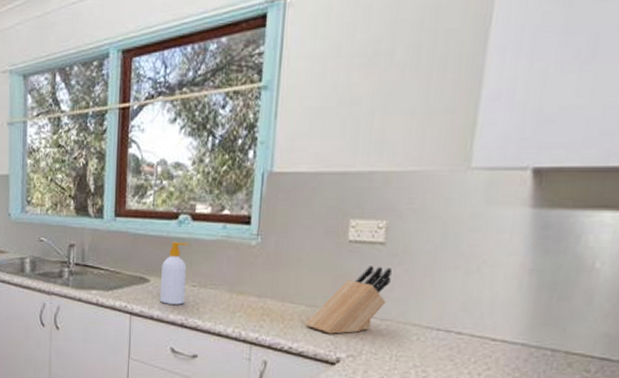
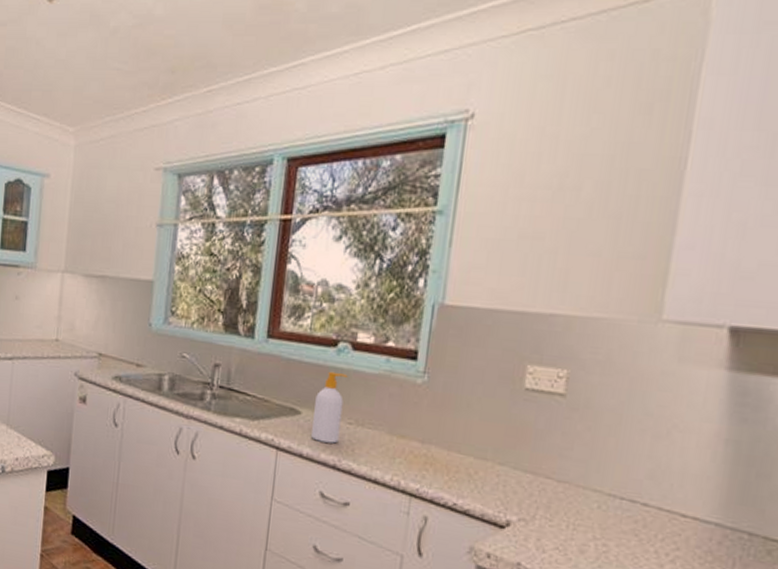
knife block: present [305,266,392,334] -> none [472,419,572,494]

